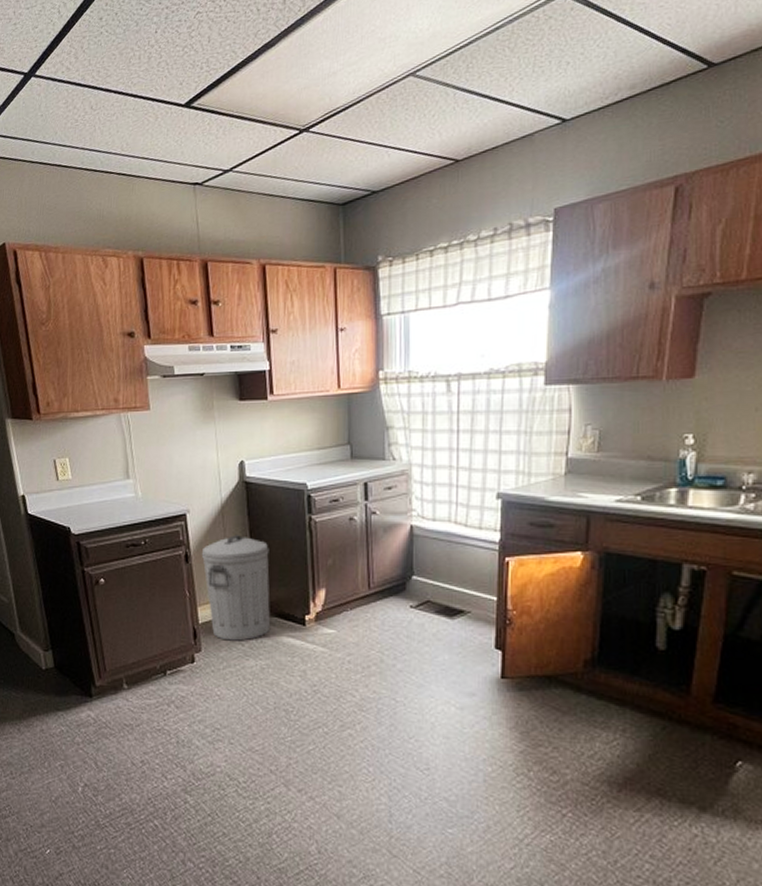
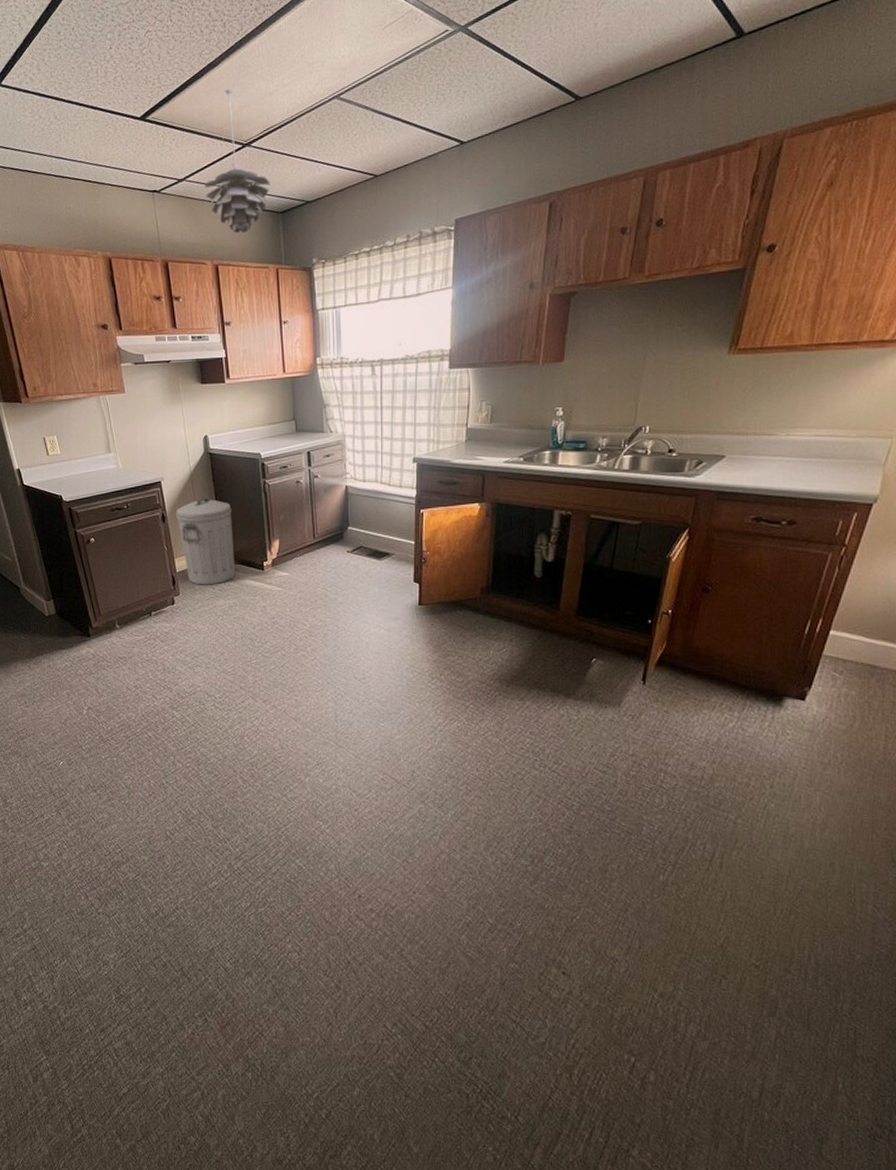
pendant light: none [253,69,330,229] -> present [204,88,270,234]

